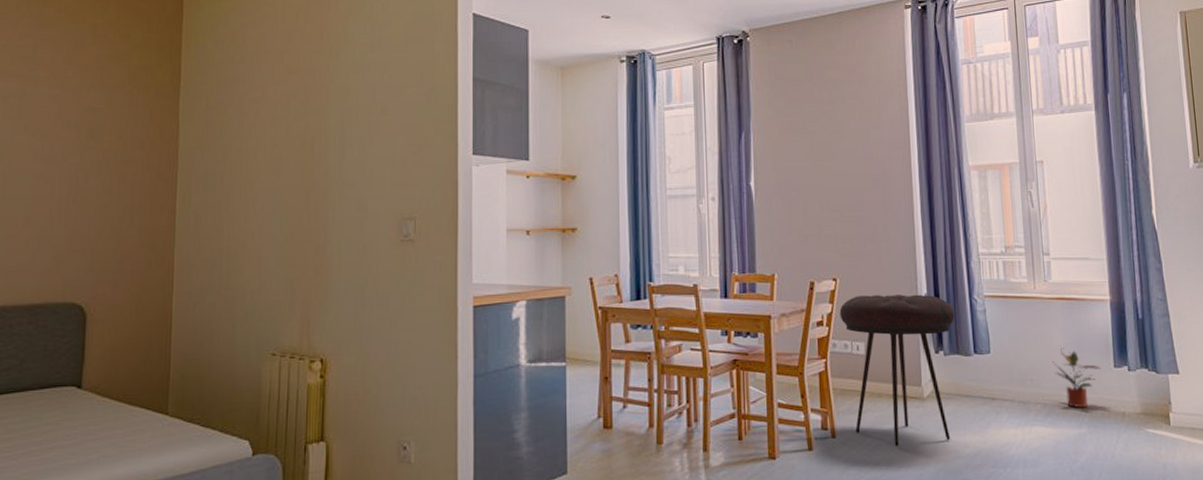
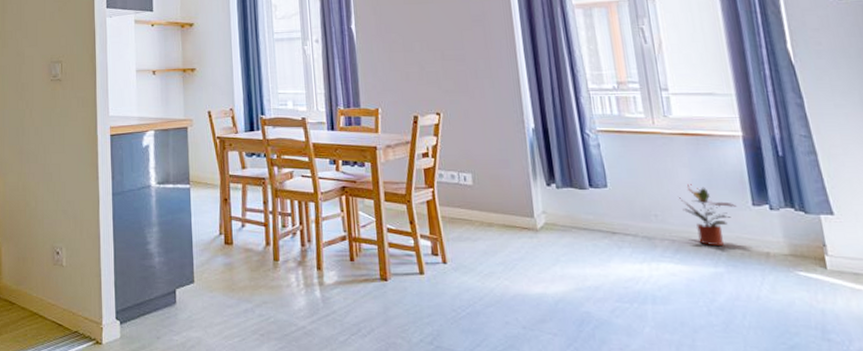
stool: present [839,294,955,447] -> none [444,128,569,275]

